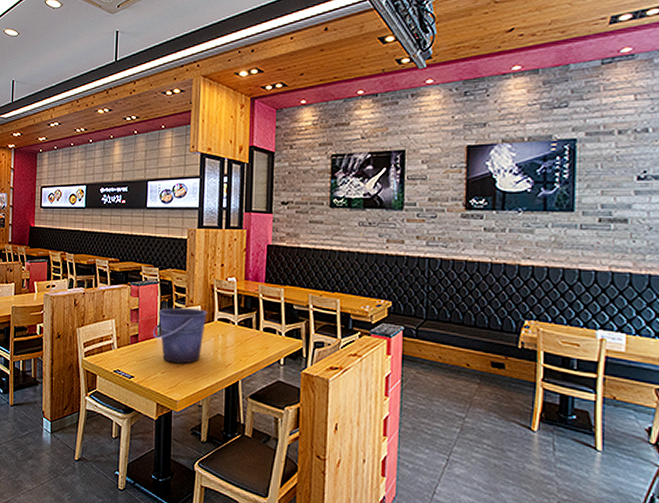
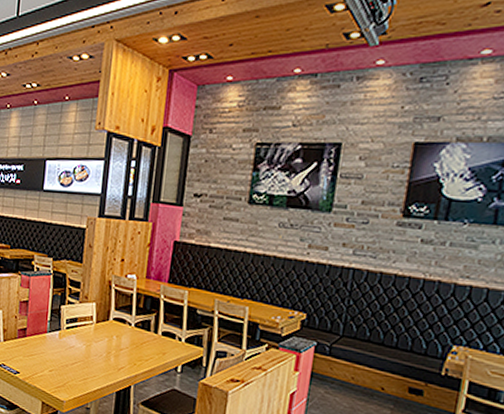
bucket: present [153,308,207,364] -> none [42,302,103,363]

